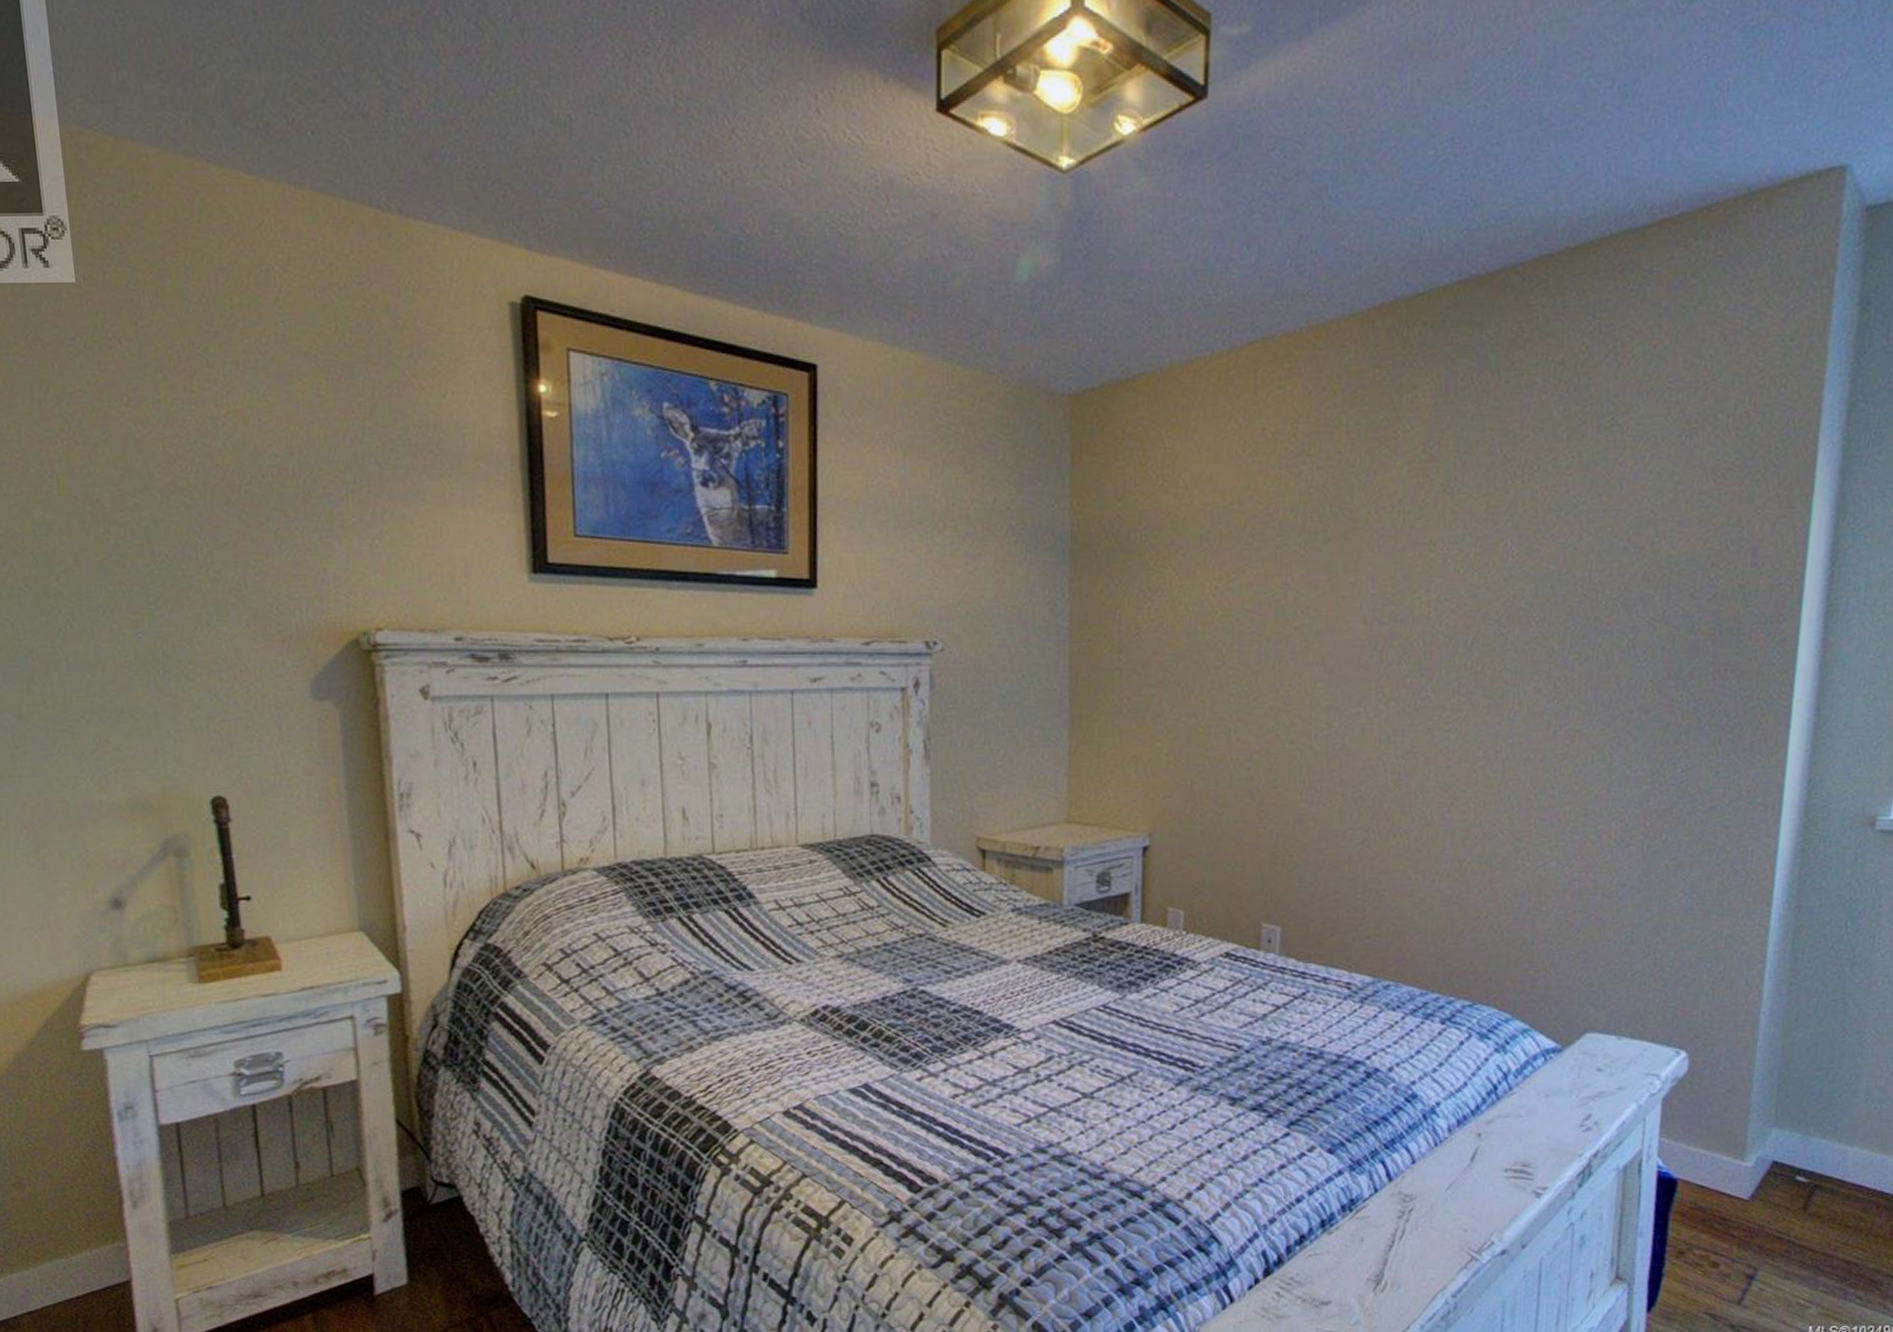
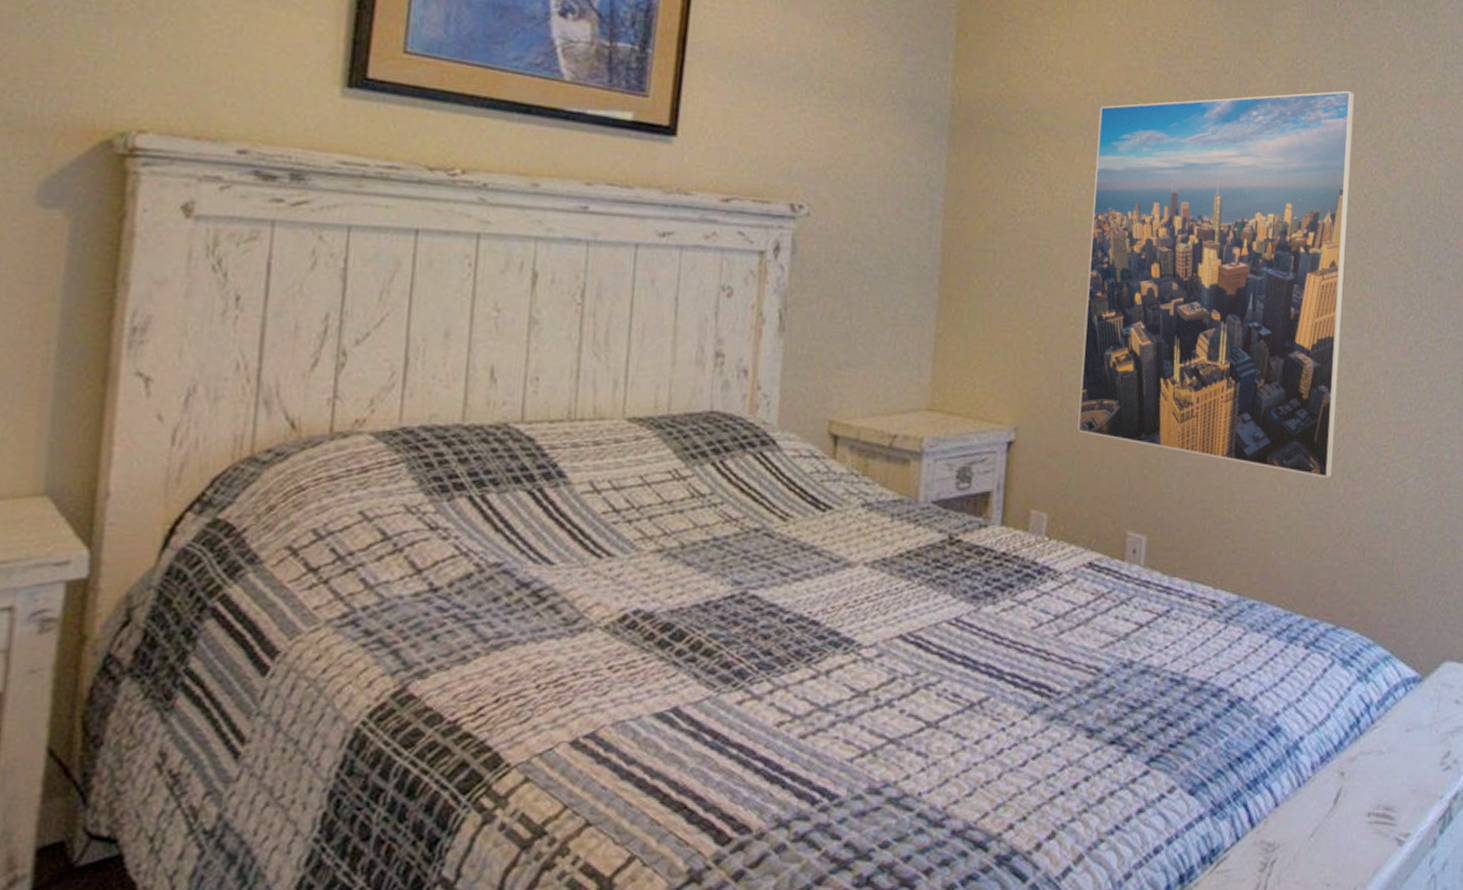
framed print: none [1210,469,1494,865] -> present [1078,90,1355,478]

